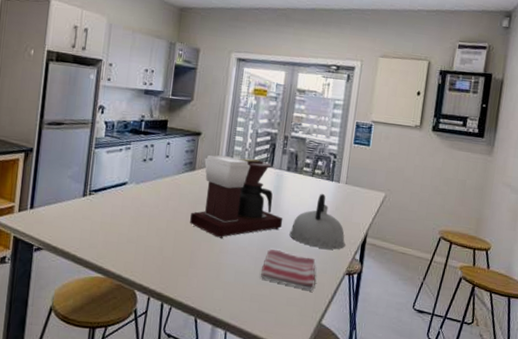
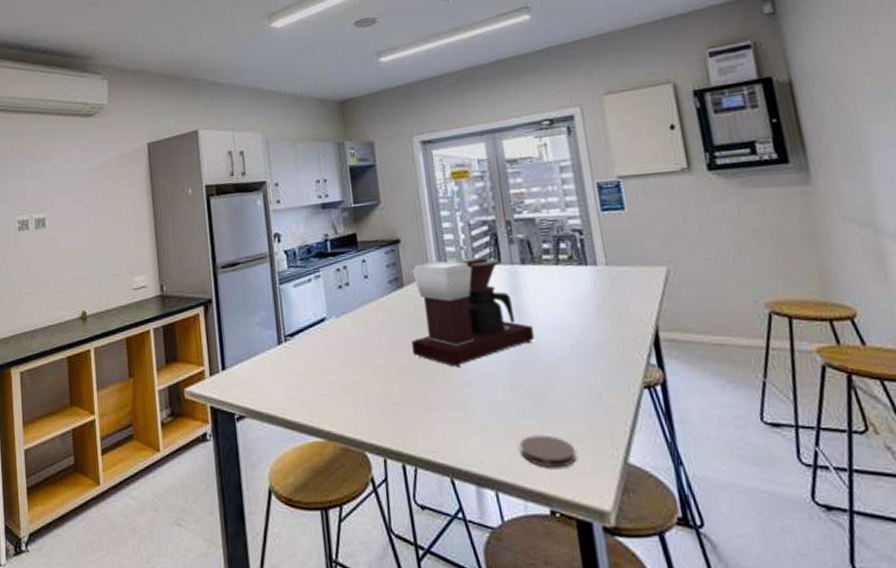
coaster: none [250,295,289,321] -> present [519,435,577,468]
dish towel: present [261,249,316,291] -> none [522,370,604,418]
kettle: present [289,193,346,250] -> none [547,283,631,358]

